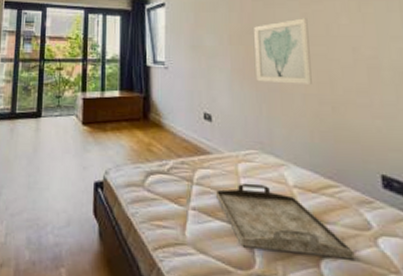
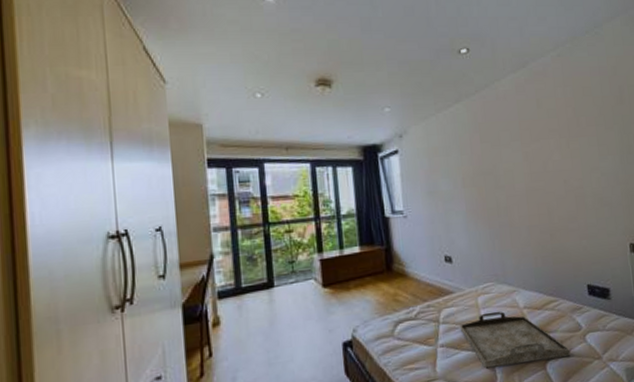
wall art: present [254,18,312,85] -> none [484,156,534,220]

